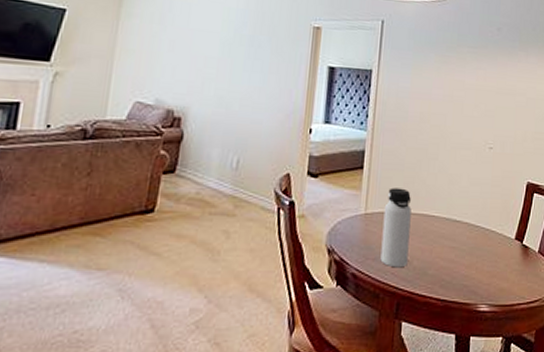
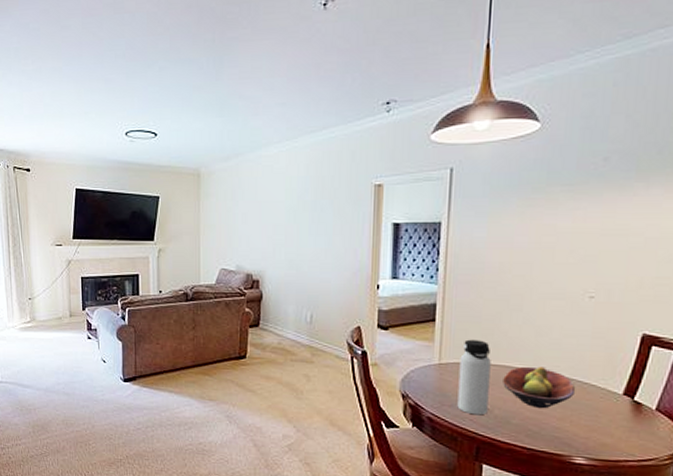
fruit bowl: none [421,214,479,257] -> present [503,366,575,409]

